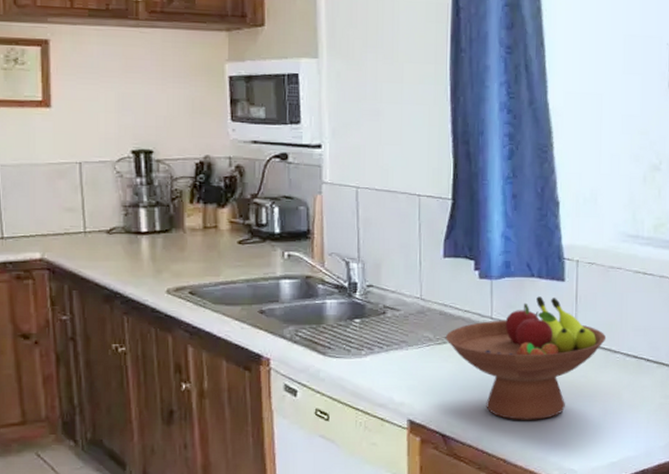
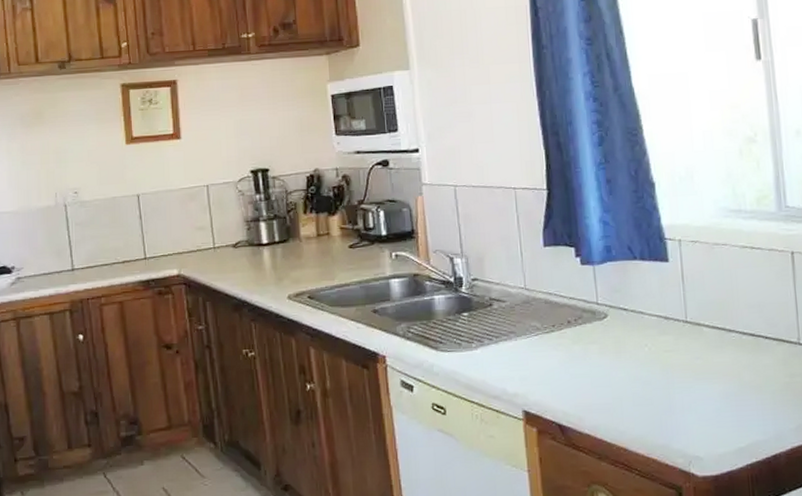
fruit bowl: present [445,296,607,420] -> none [552,279,719,407]

